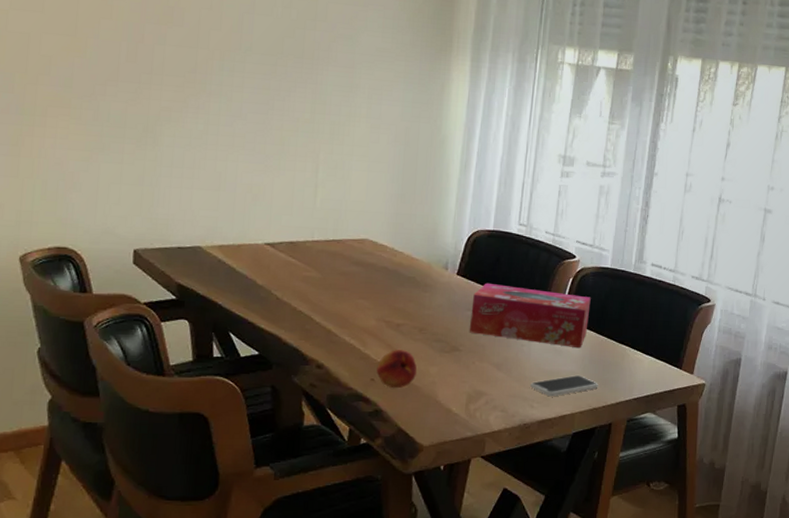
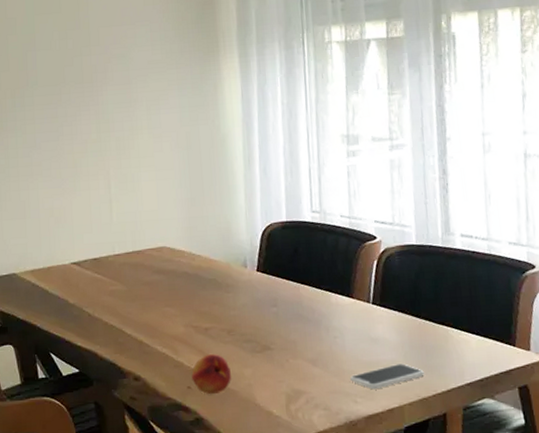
tissue box: present [470,282,591,349] -> none [276,275,402,335]

